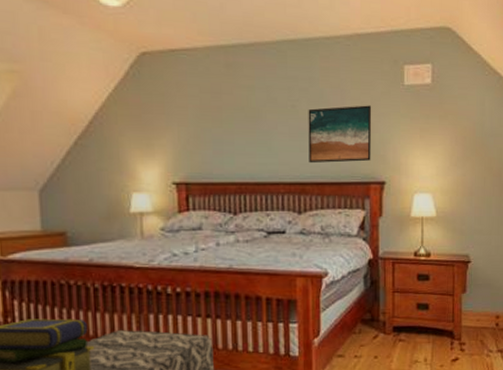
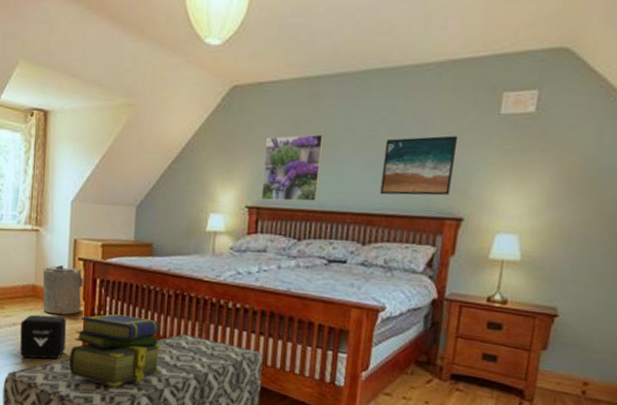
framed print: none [185,104,249,175] -> present [261,134,325,202]

